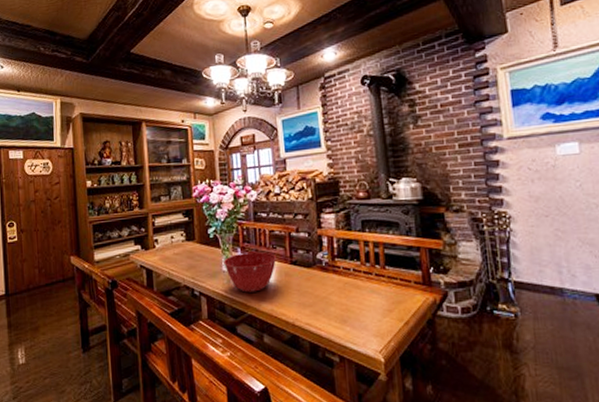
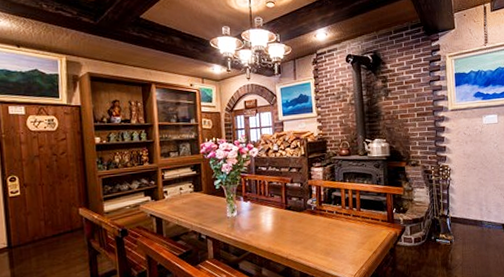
mixing bowl: present [224,251,277,293] -> none [228,199,275,234]

